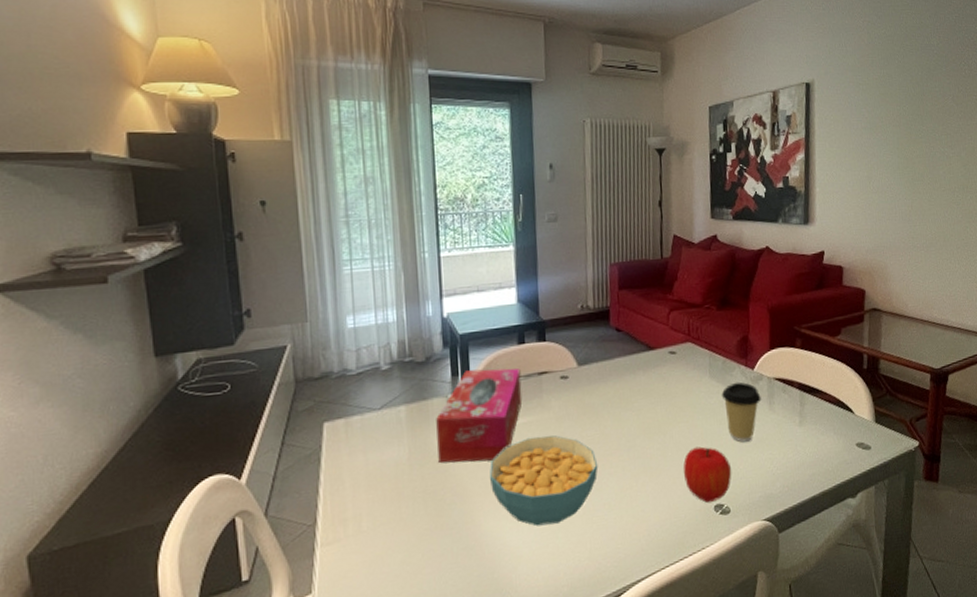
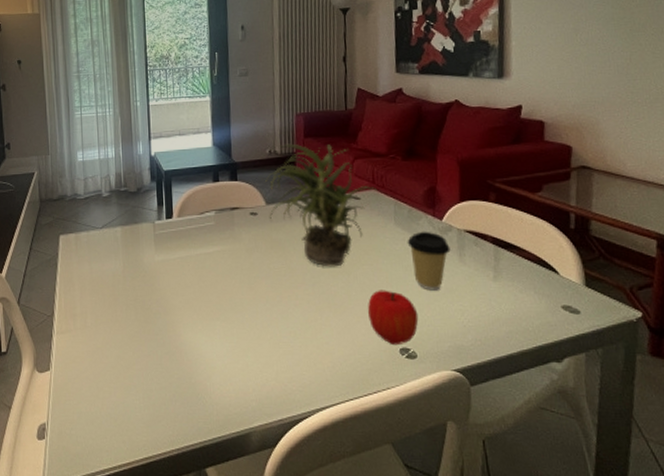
tissue box: present [436,368,523,463] -> none [145,201,217,281]
cereal bowl: present [490,435,598,526] -> none [188,264,285,343]
potted plant: none [577,296,693,429] -> present [265,143,378,267]

